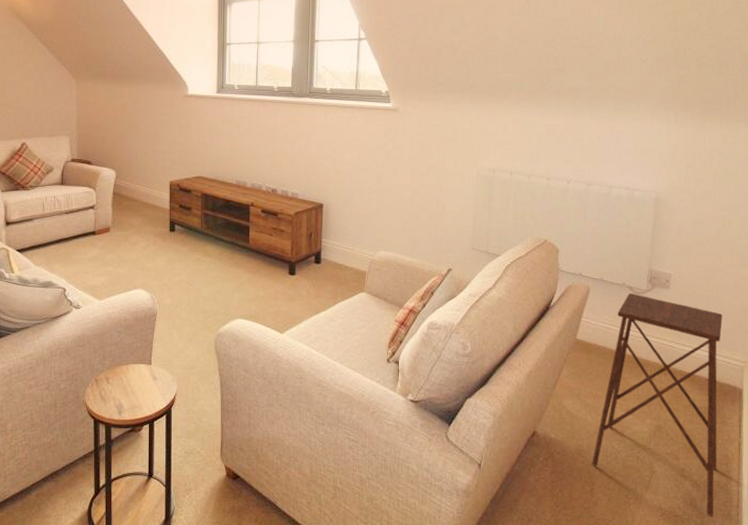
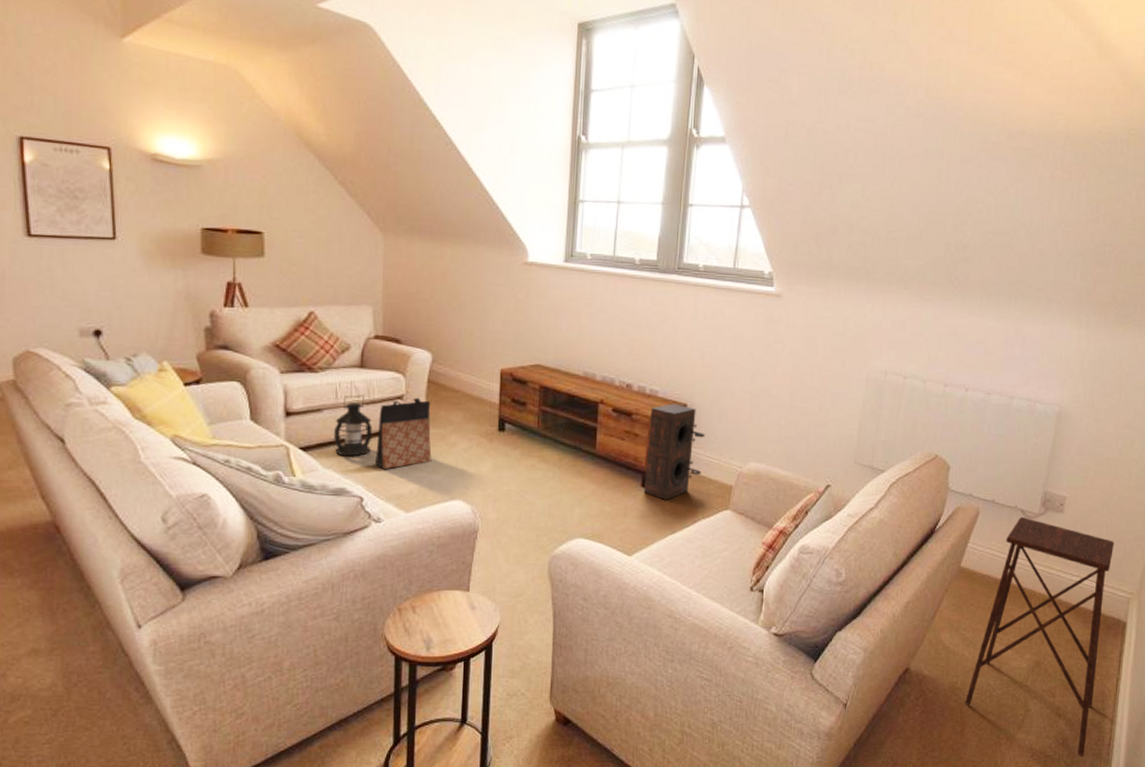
lantern: none [42,206,72,256] -> present [334,395,373,457]
bag: none [75,206,118,266] -> present [375,397,432,470]
speaker: none [290,204,340,285] -> present [643,403,705,500]

